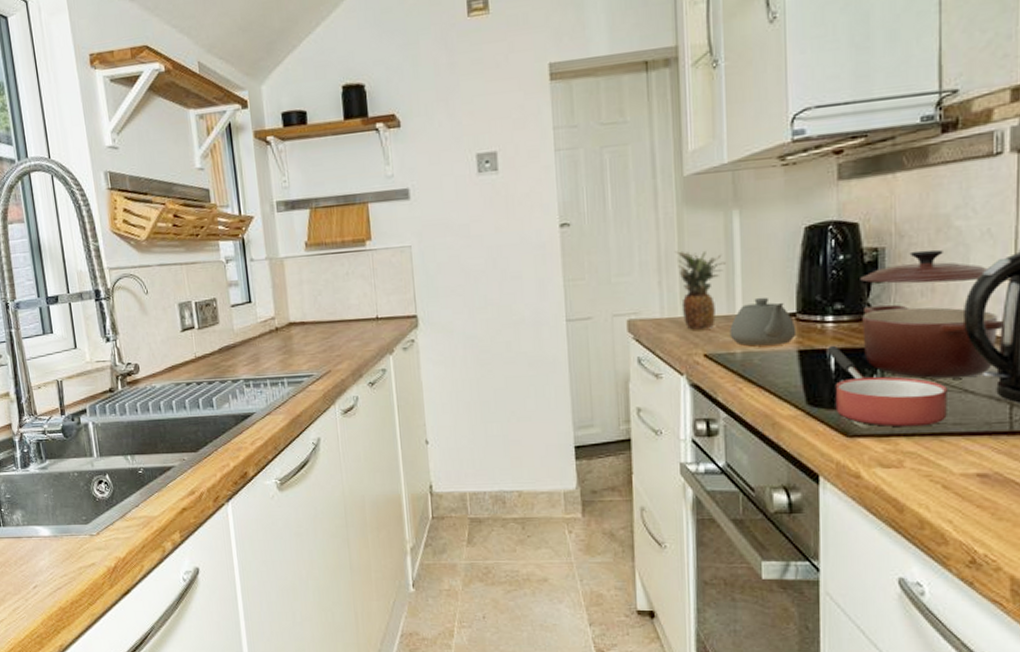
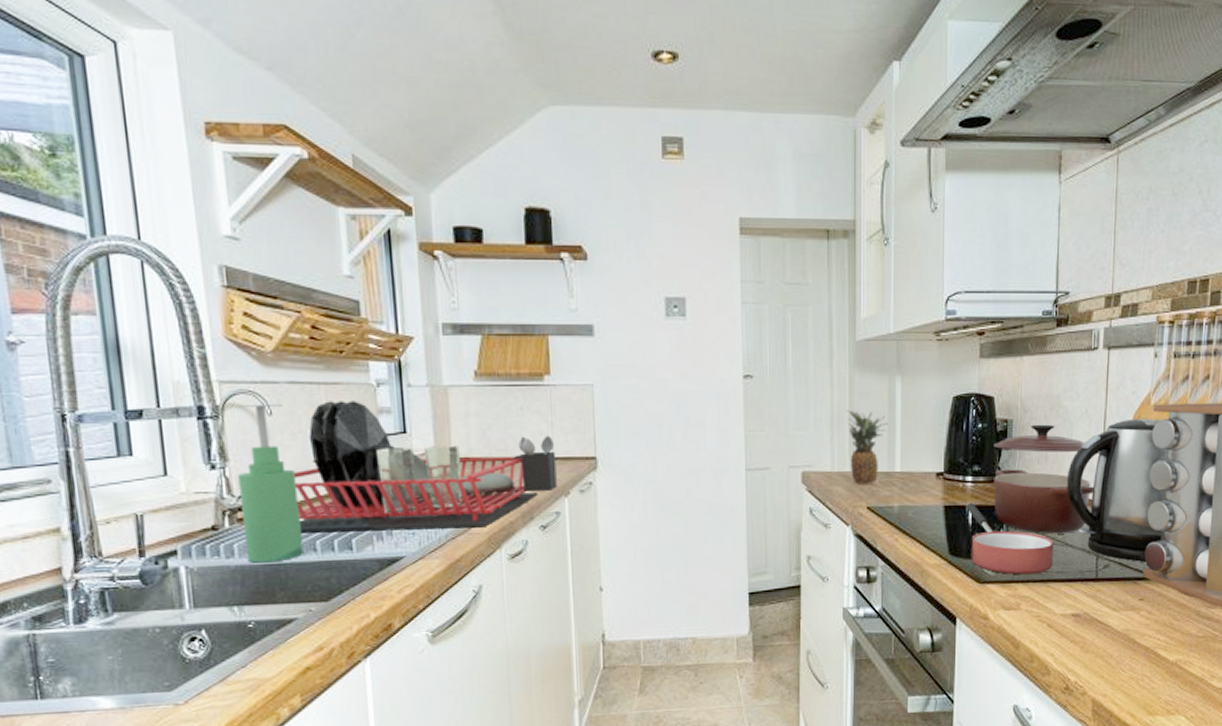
soap dispenser: none [123,284,177,419] -> present [238,405,305,563]
dish rack: none [166,277,382,394] -> present [294,401,557,533]
teapot: present [729,297,797,347] -> none [889,457,943,501]

